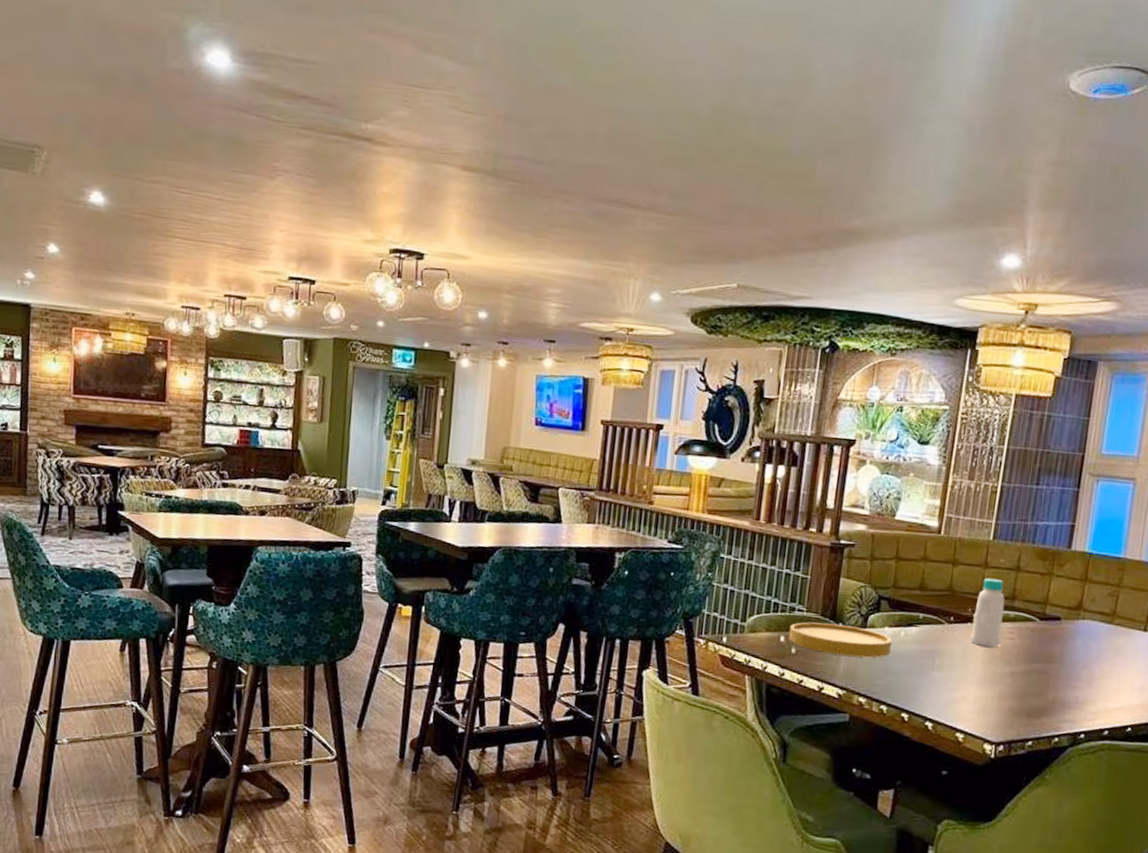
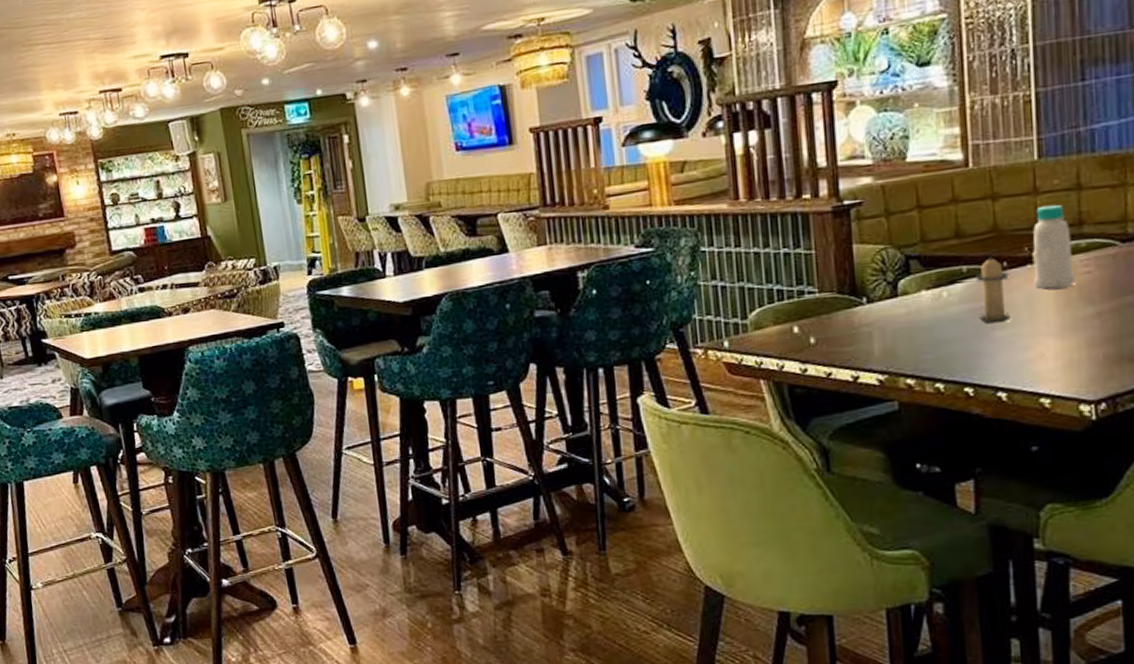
plate: present [788,622,892,658] -> none [801,297,934,336]
candle: none [924,610,954,666] -> present [974,257,1012,324]

